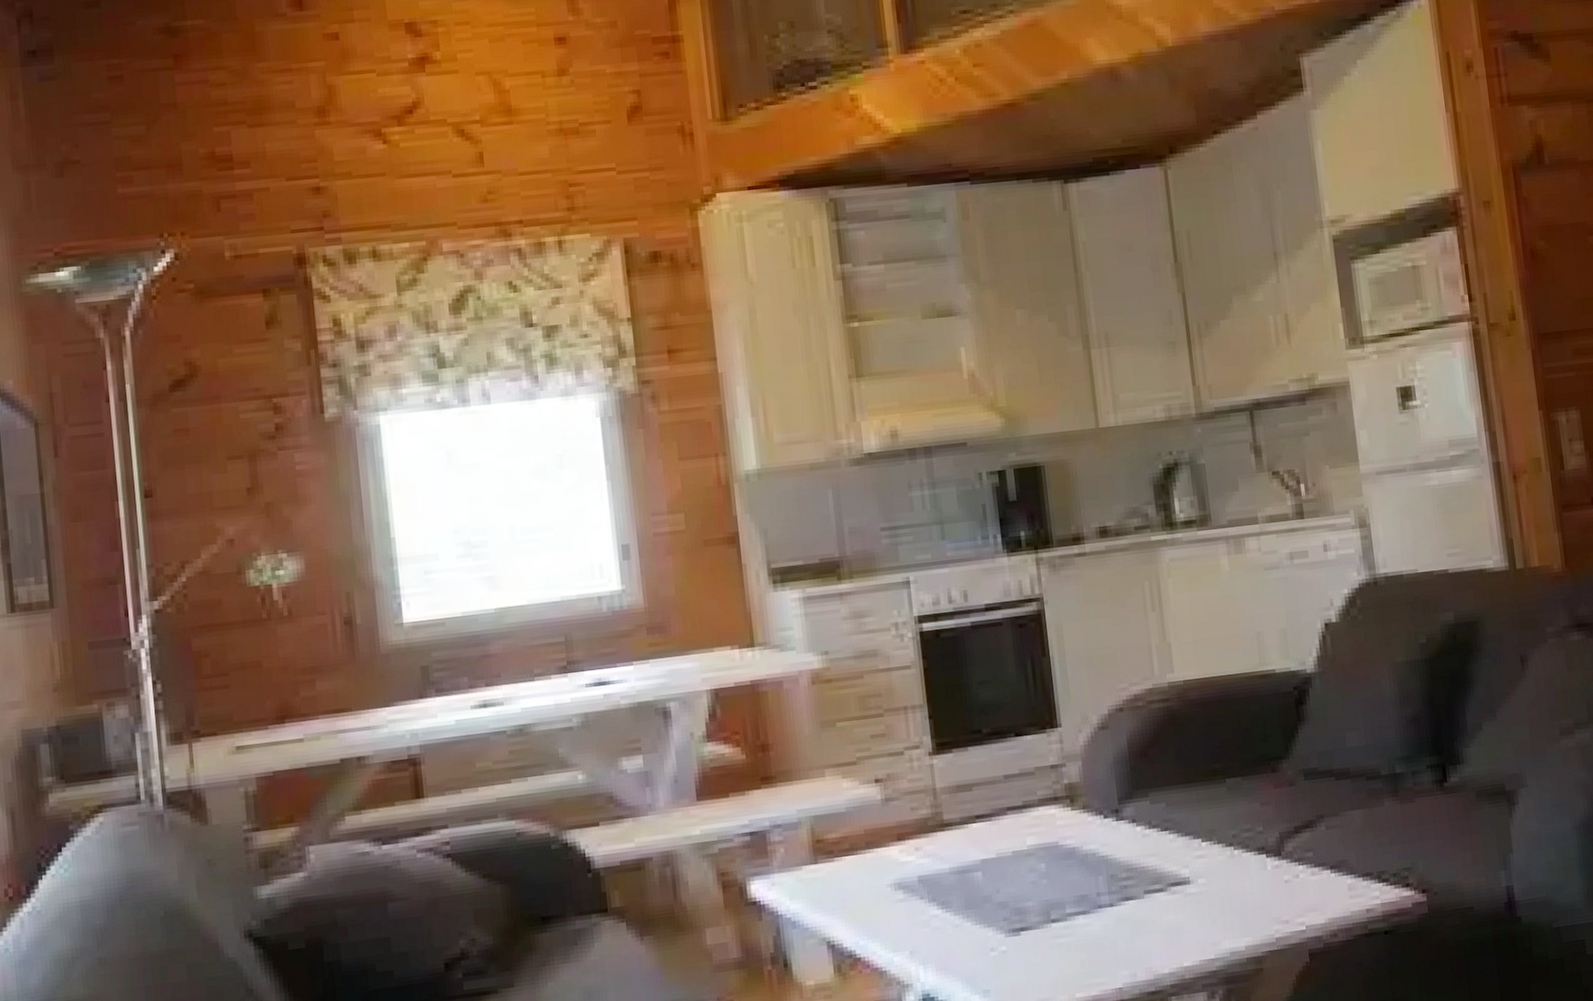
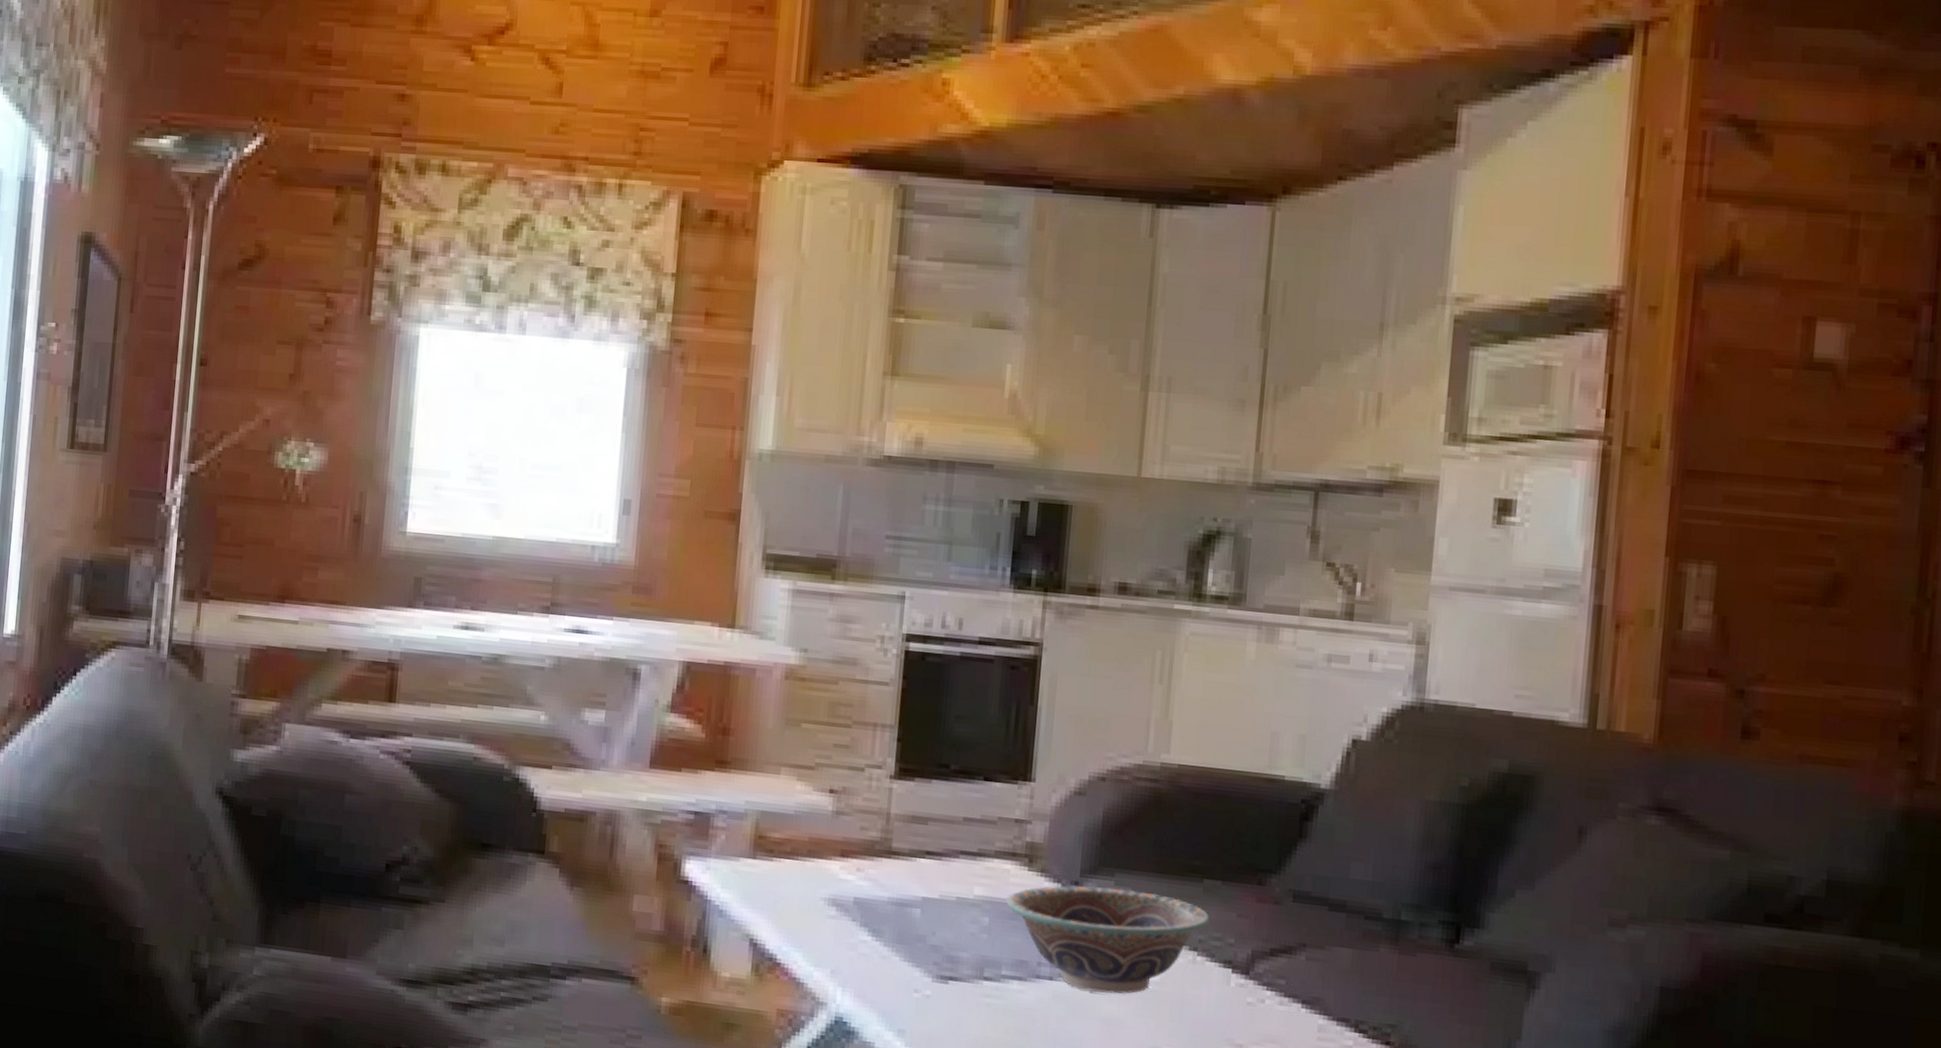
decorative bowl: none [1057,802,1239,908] -> present [1006,885,1210,995]

